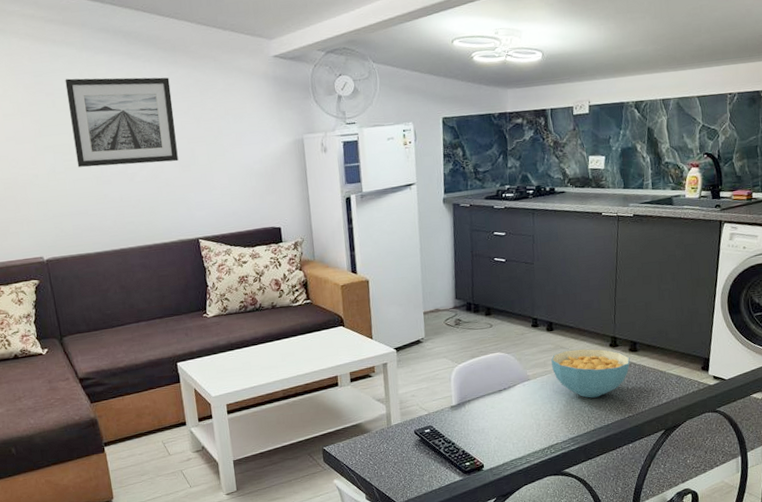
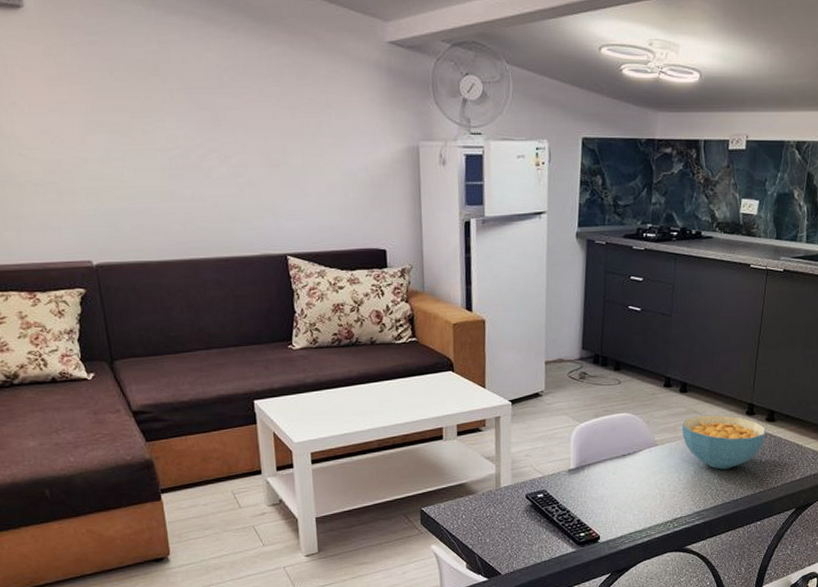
wall art: present [65,77,178,167] -> none [126,41,266,159]

